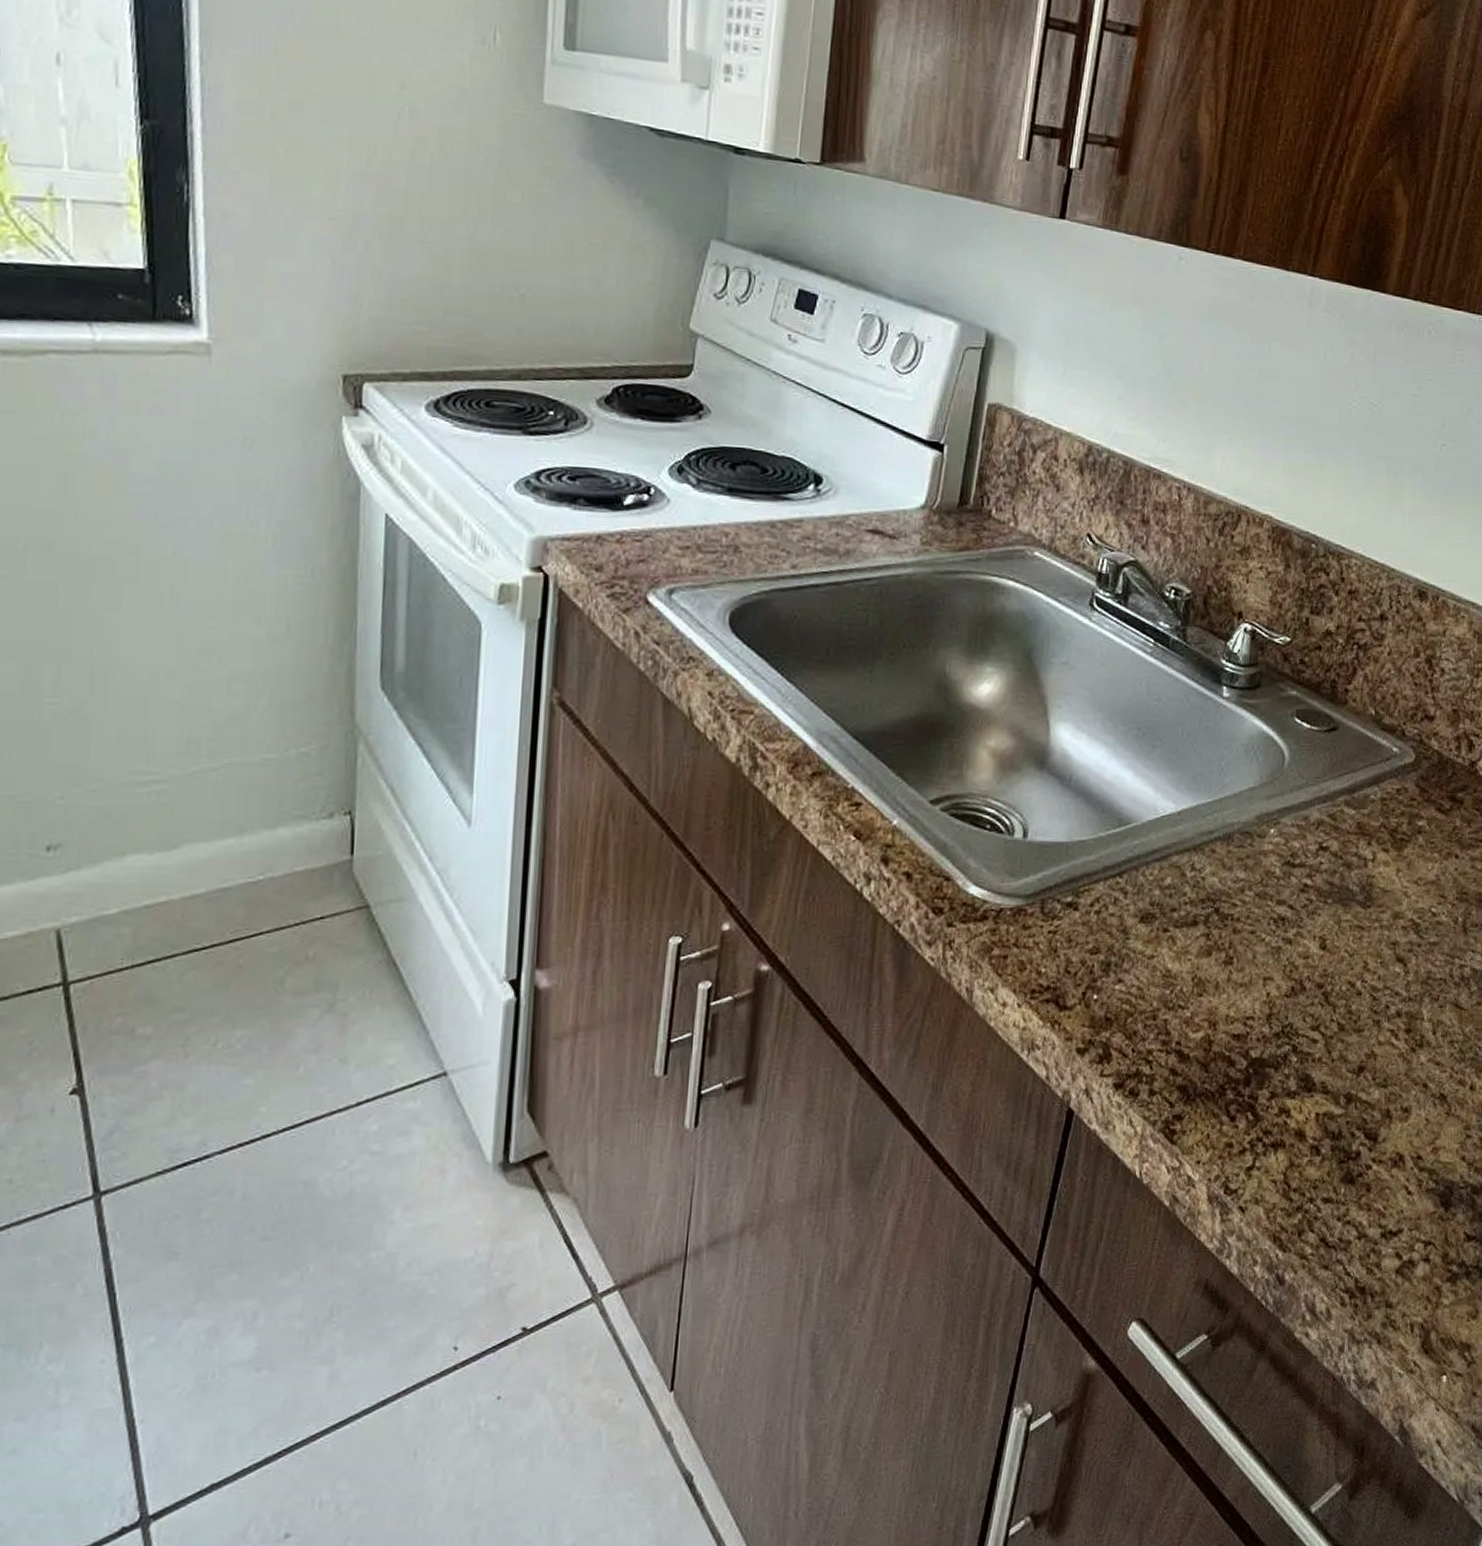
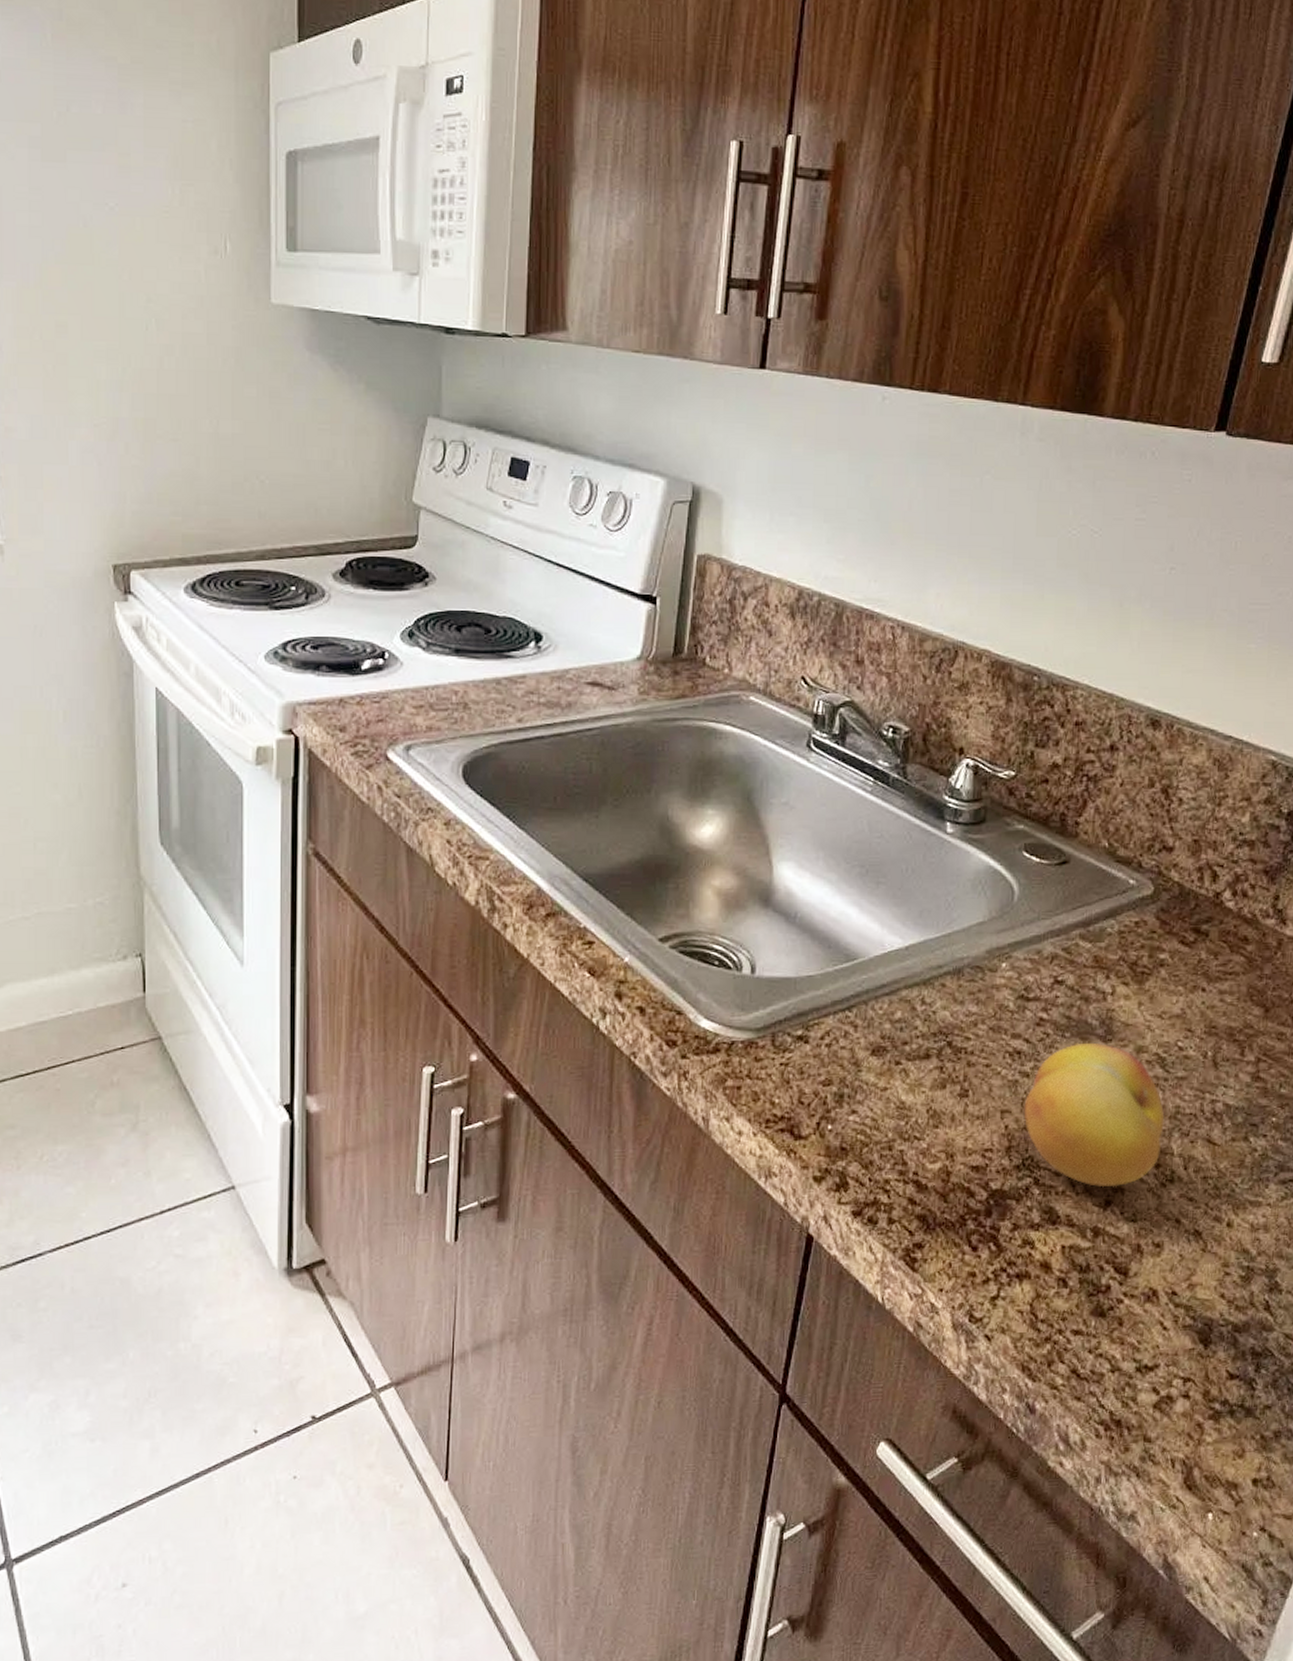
fruit: none [1285,909,1417,1054] -> present [1024,1042,1165,1188]

